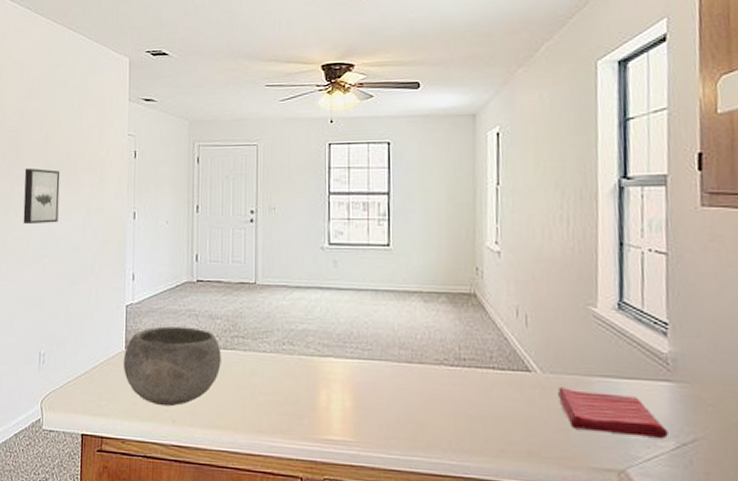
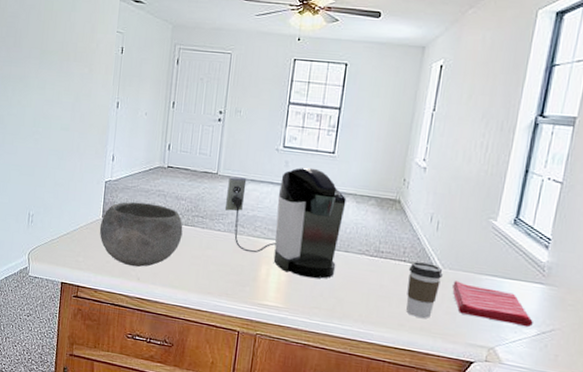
wall art: present [23,168,60,225] -> none [18,52,54,105]
coffee maker: none [268,265,412,401] -> present [224,167,347,279]
coffee cup: none [500,367,543,439] -> present [406,261,443,318]

